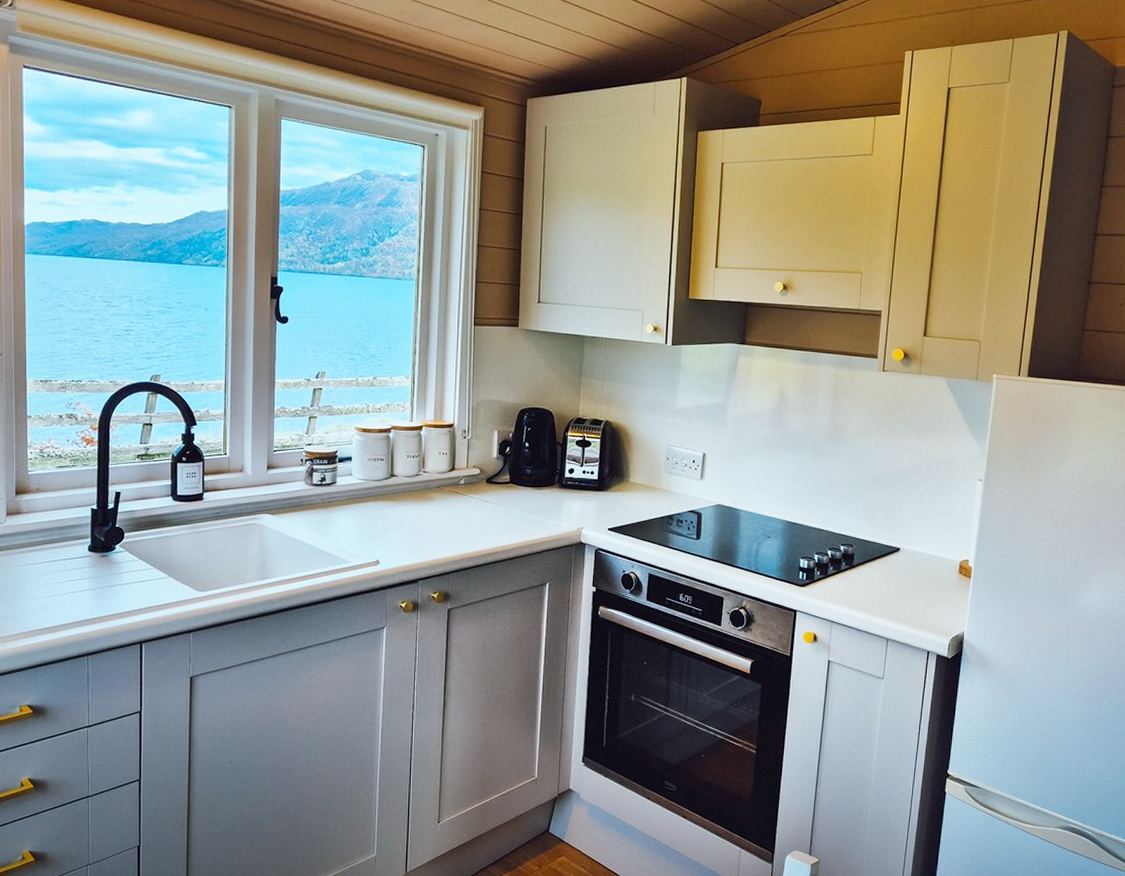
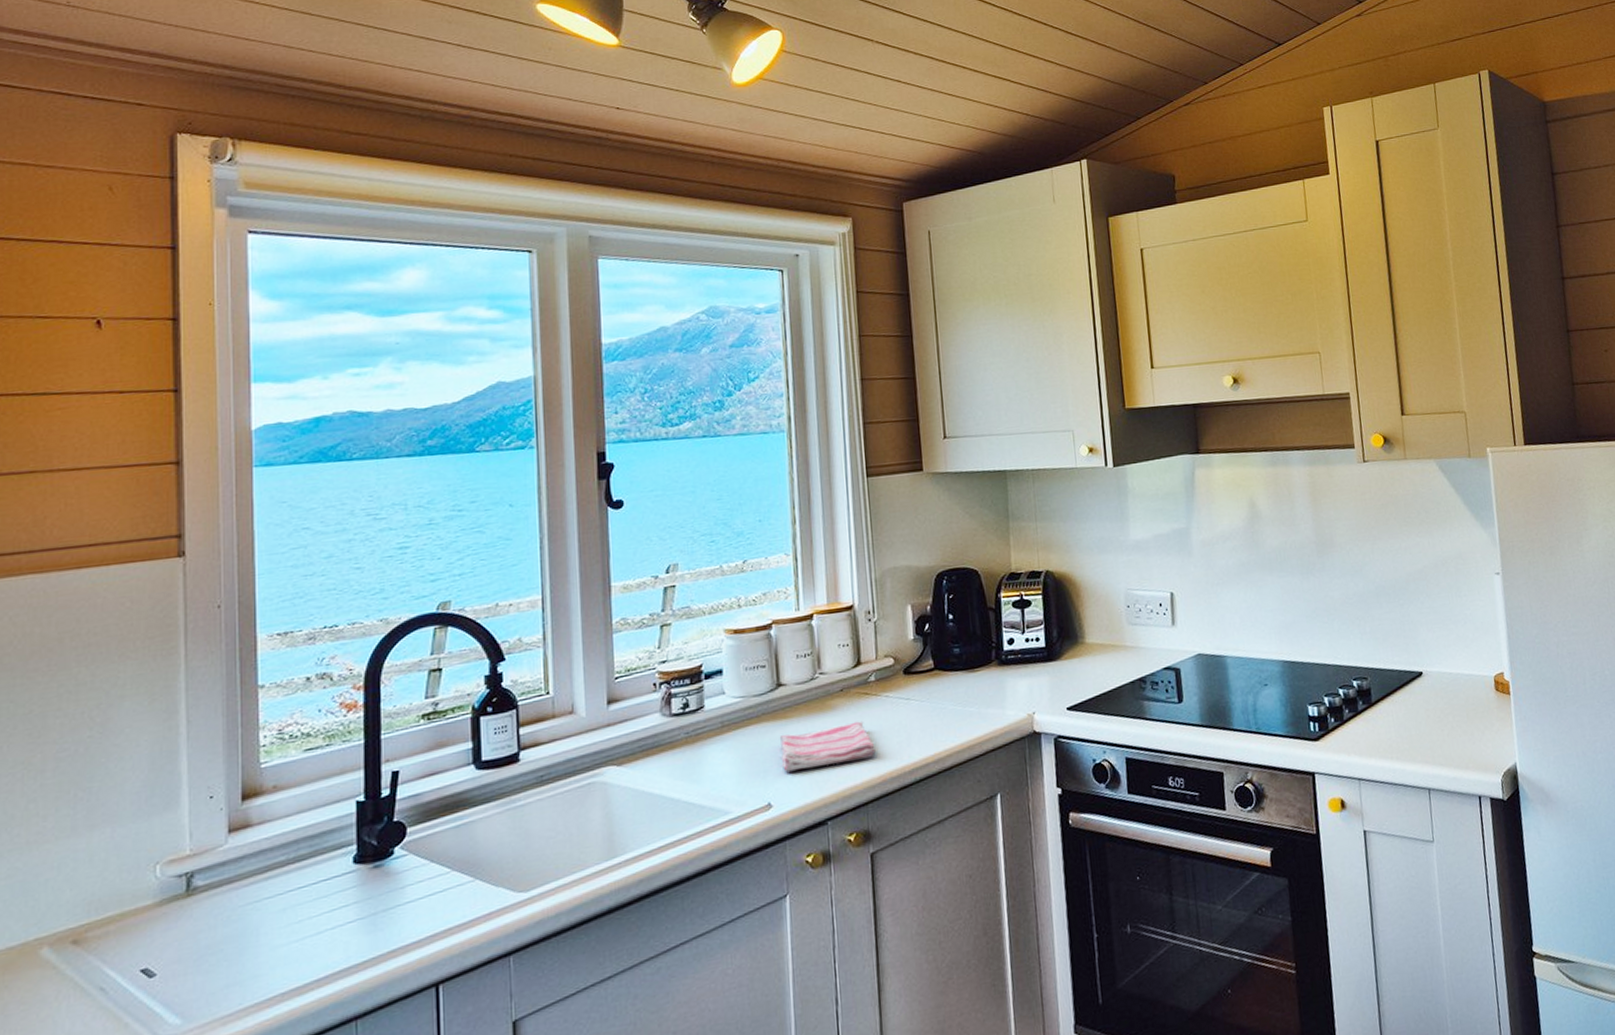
dish towel: none [389,512,459,541] -> present [779,720,876,773]

